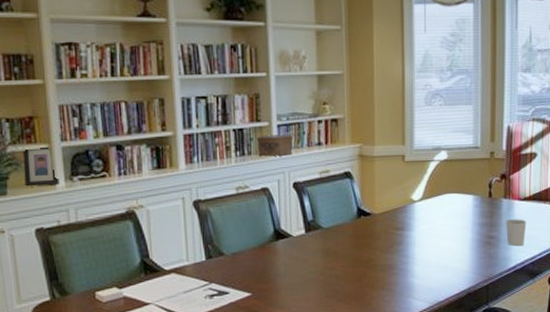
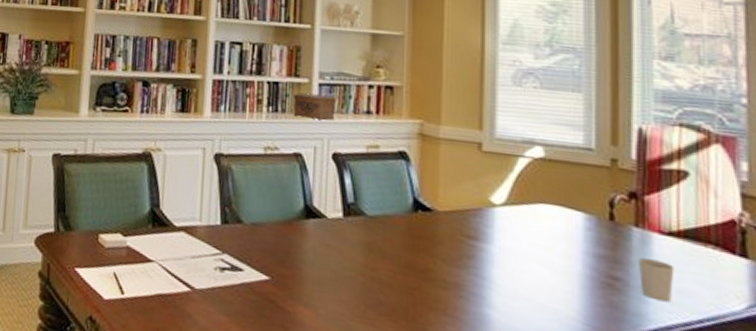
picture frame: present [22,147,59,187] -> none [51,70,83,113]

